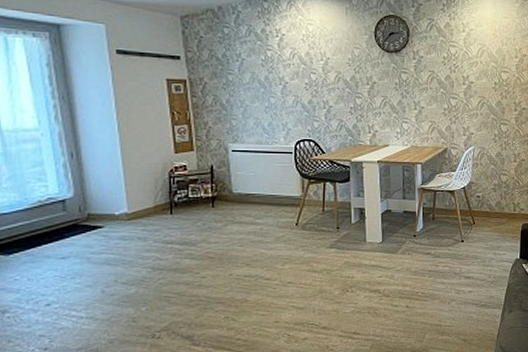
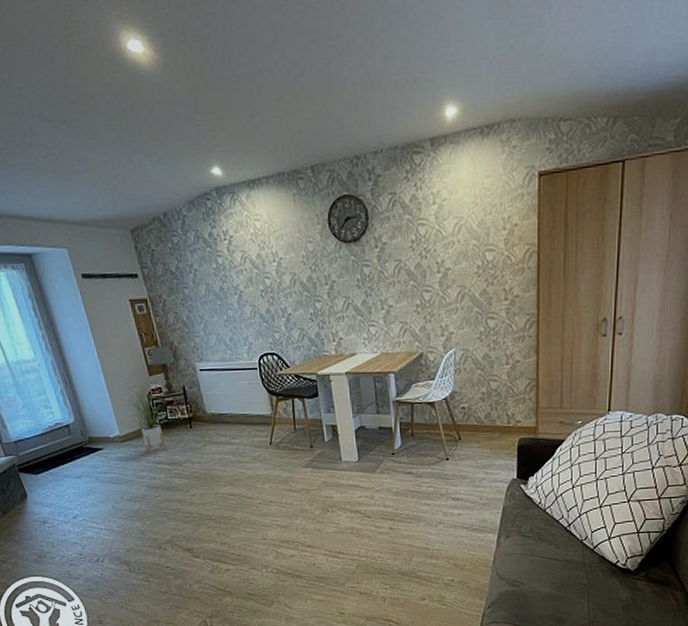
house plant: none [145,166,186,234] -> present [128,389,167,455]
table lamp: none [179,125,206,173] -> present [150,345,176,395]

